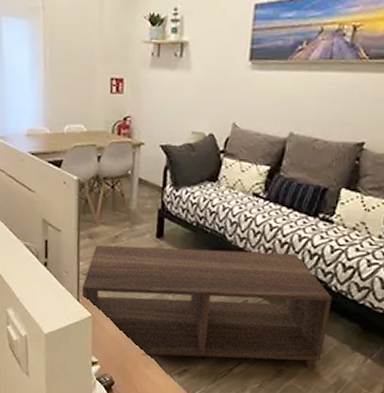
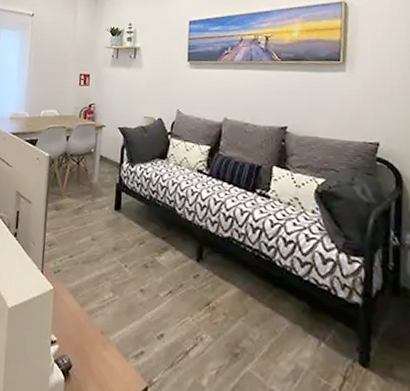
coffee table: present [81,245,333,369] -> none [45,216,279,353]

